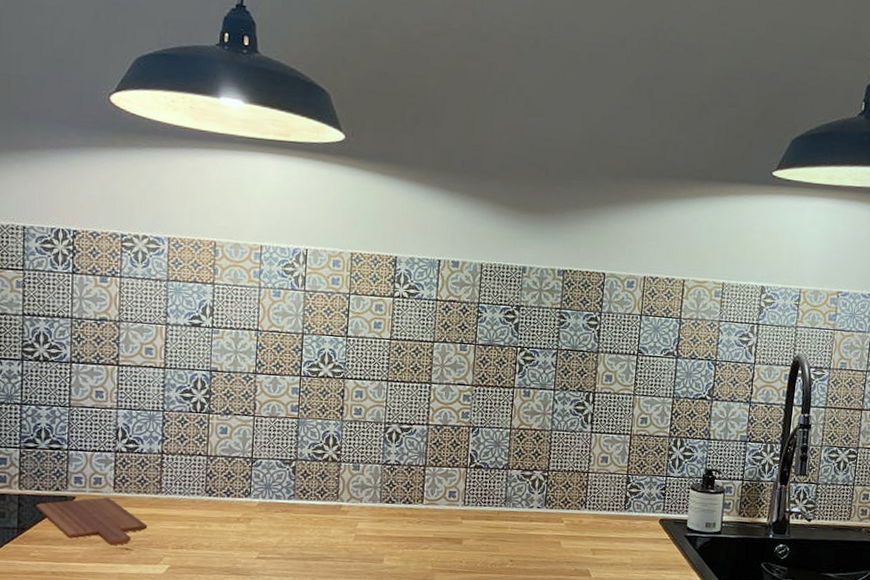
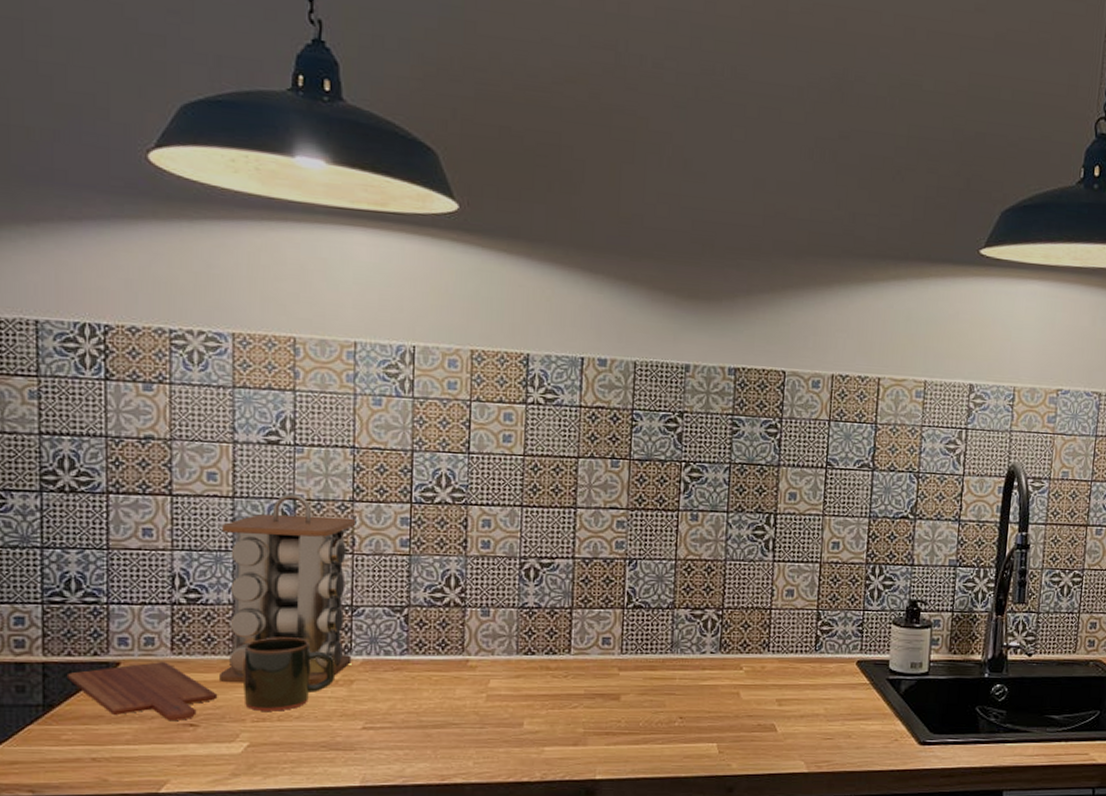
spice rack: none [149,366,257,521] -> present [220,494,355,685]
mug: none [166,481,238,541] -> present [242,637,336,711]

